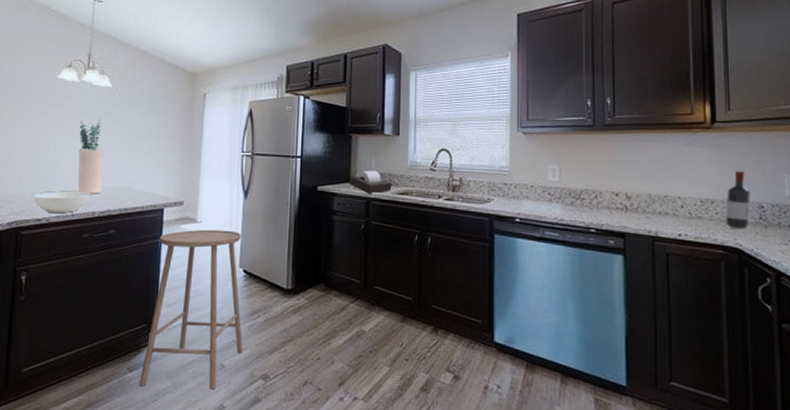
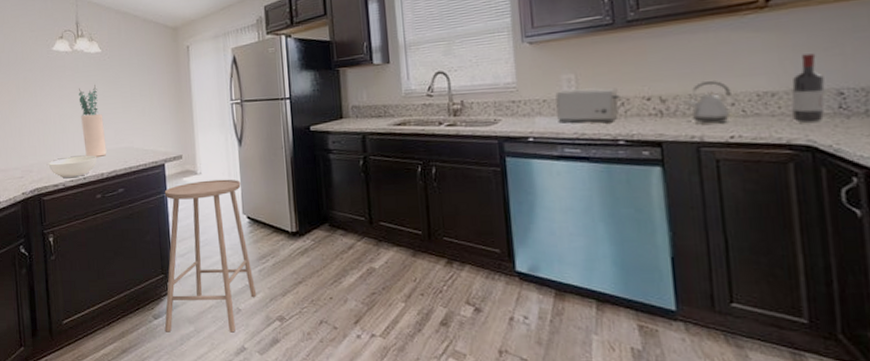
paper towel holder: present [348,170,393,194] -> none [341,103,389,128]
toaster: none [542,179,594,212] -> present [555,87,620,124]
kettle: none [647,185,682,222] -> present [686,81,733,124]

